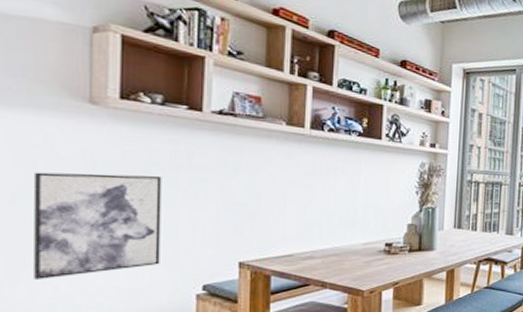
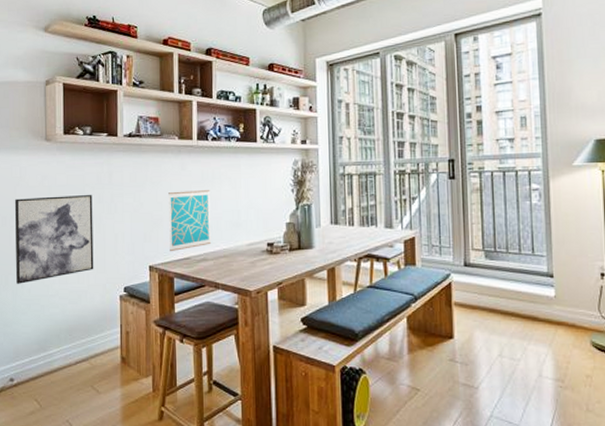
wall art: none [267,182,323,248] -> present [168,190,212,252]

